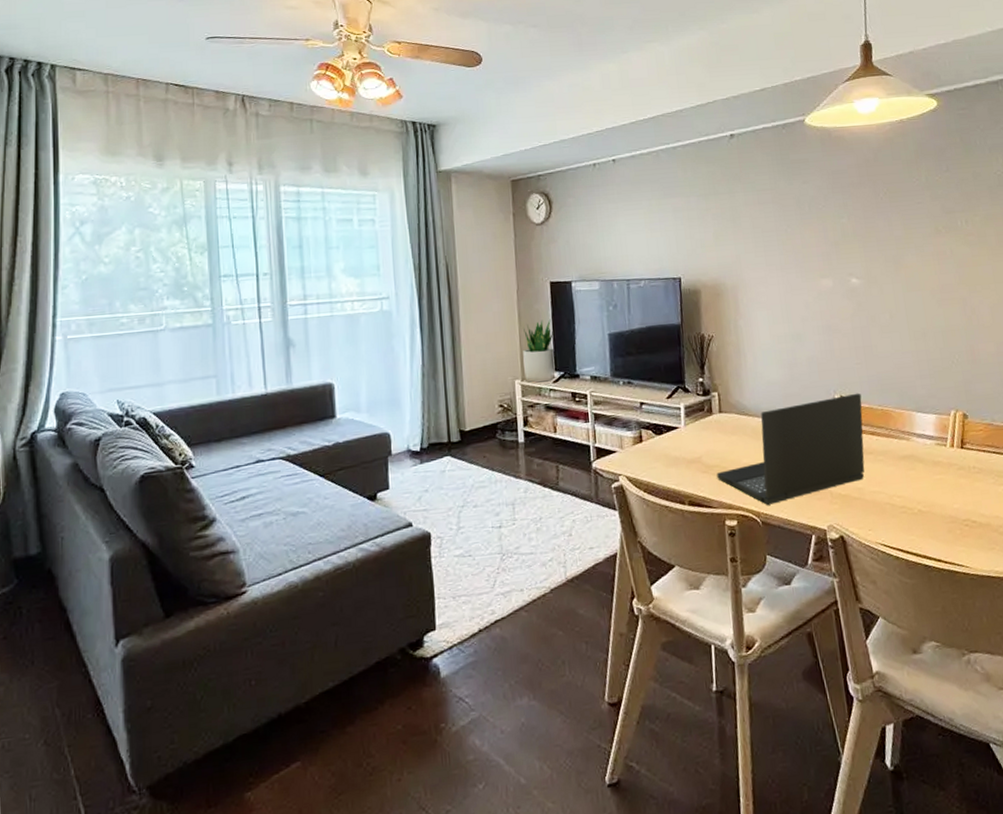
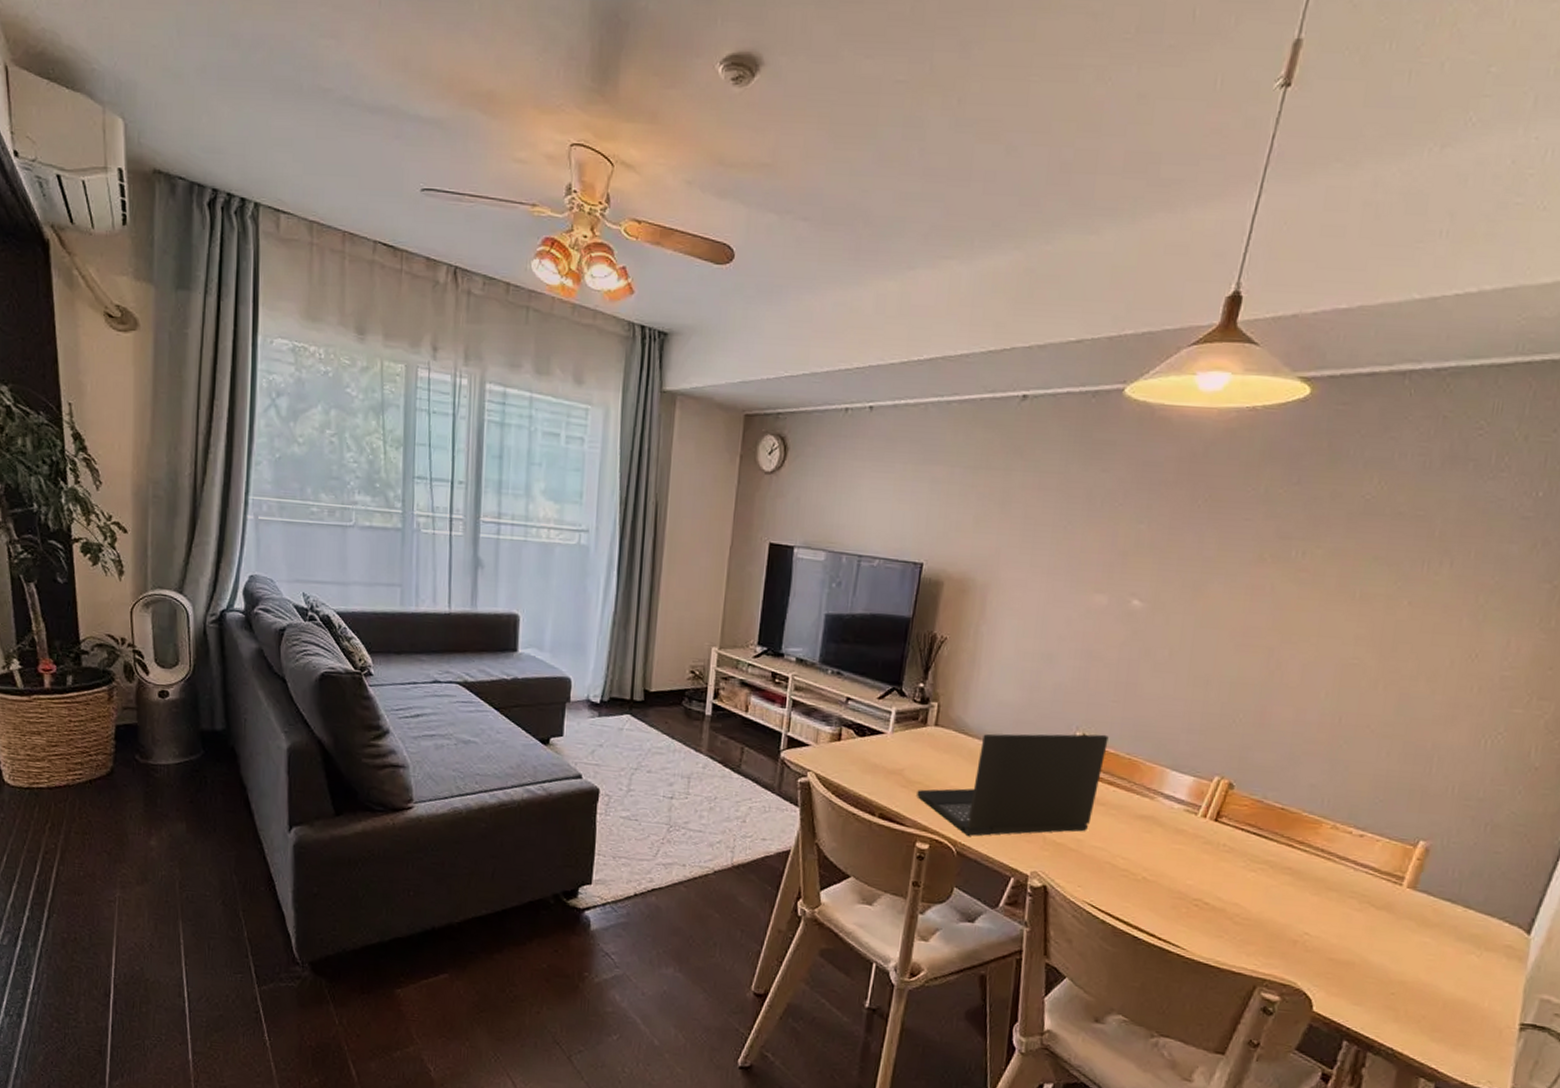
planter: present [523,319,555,383] -> none [723,585,763,655]

